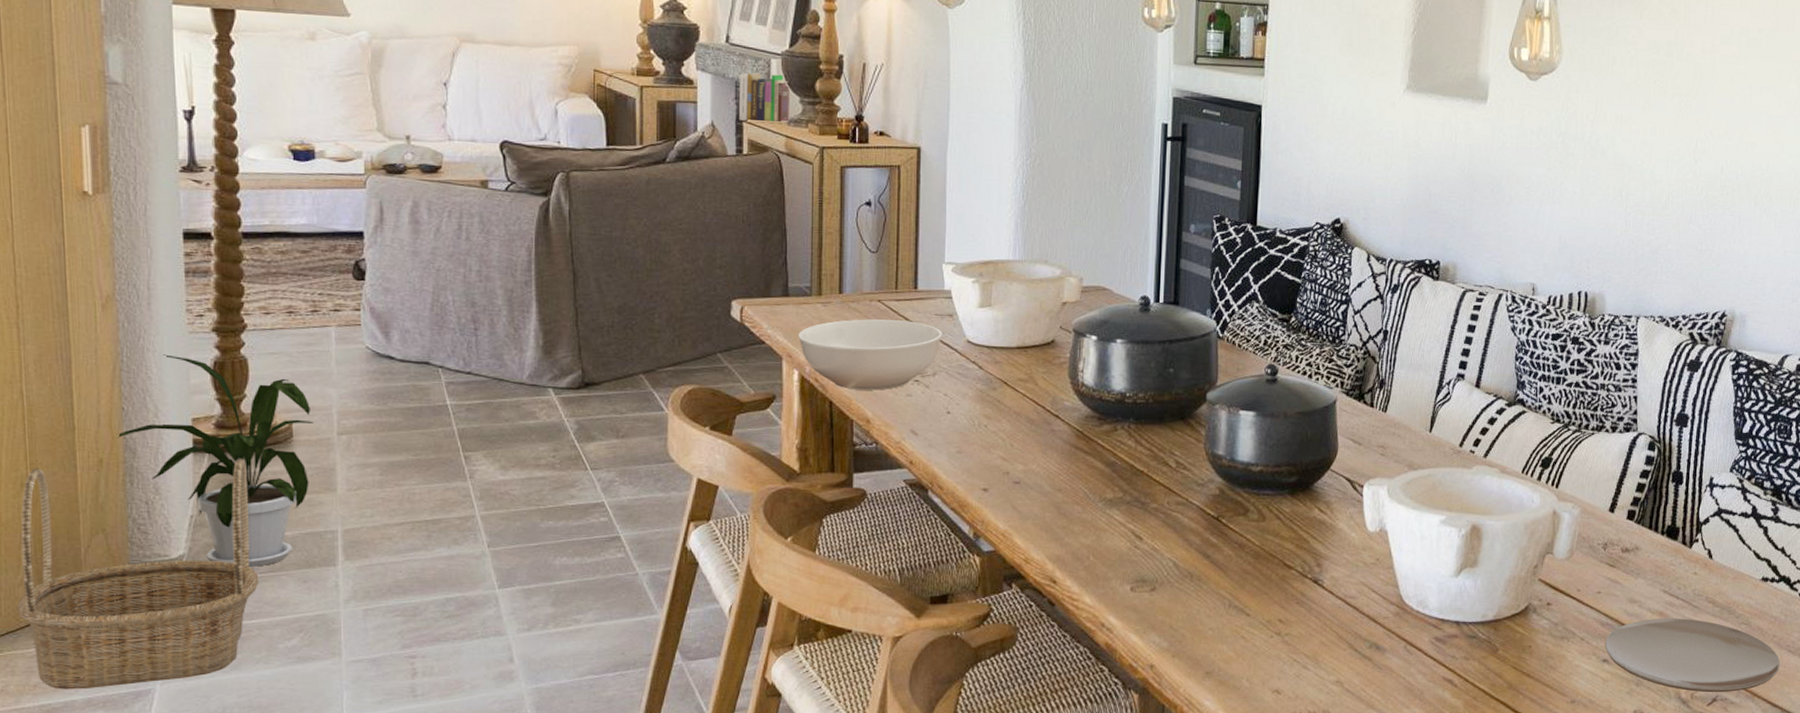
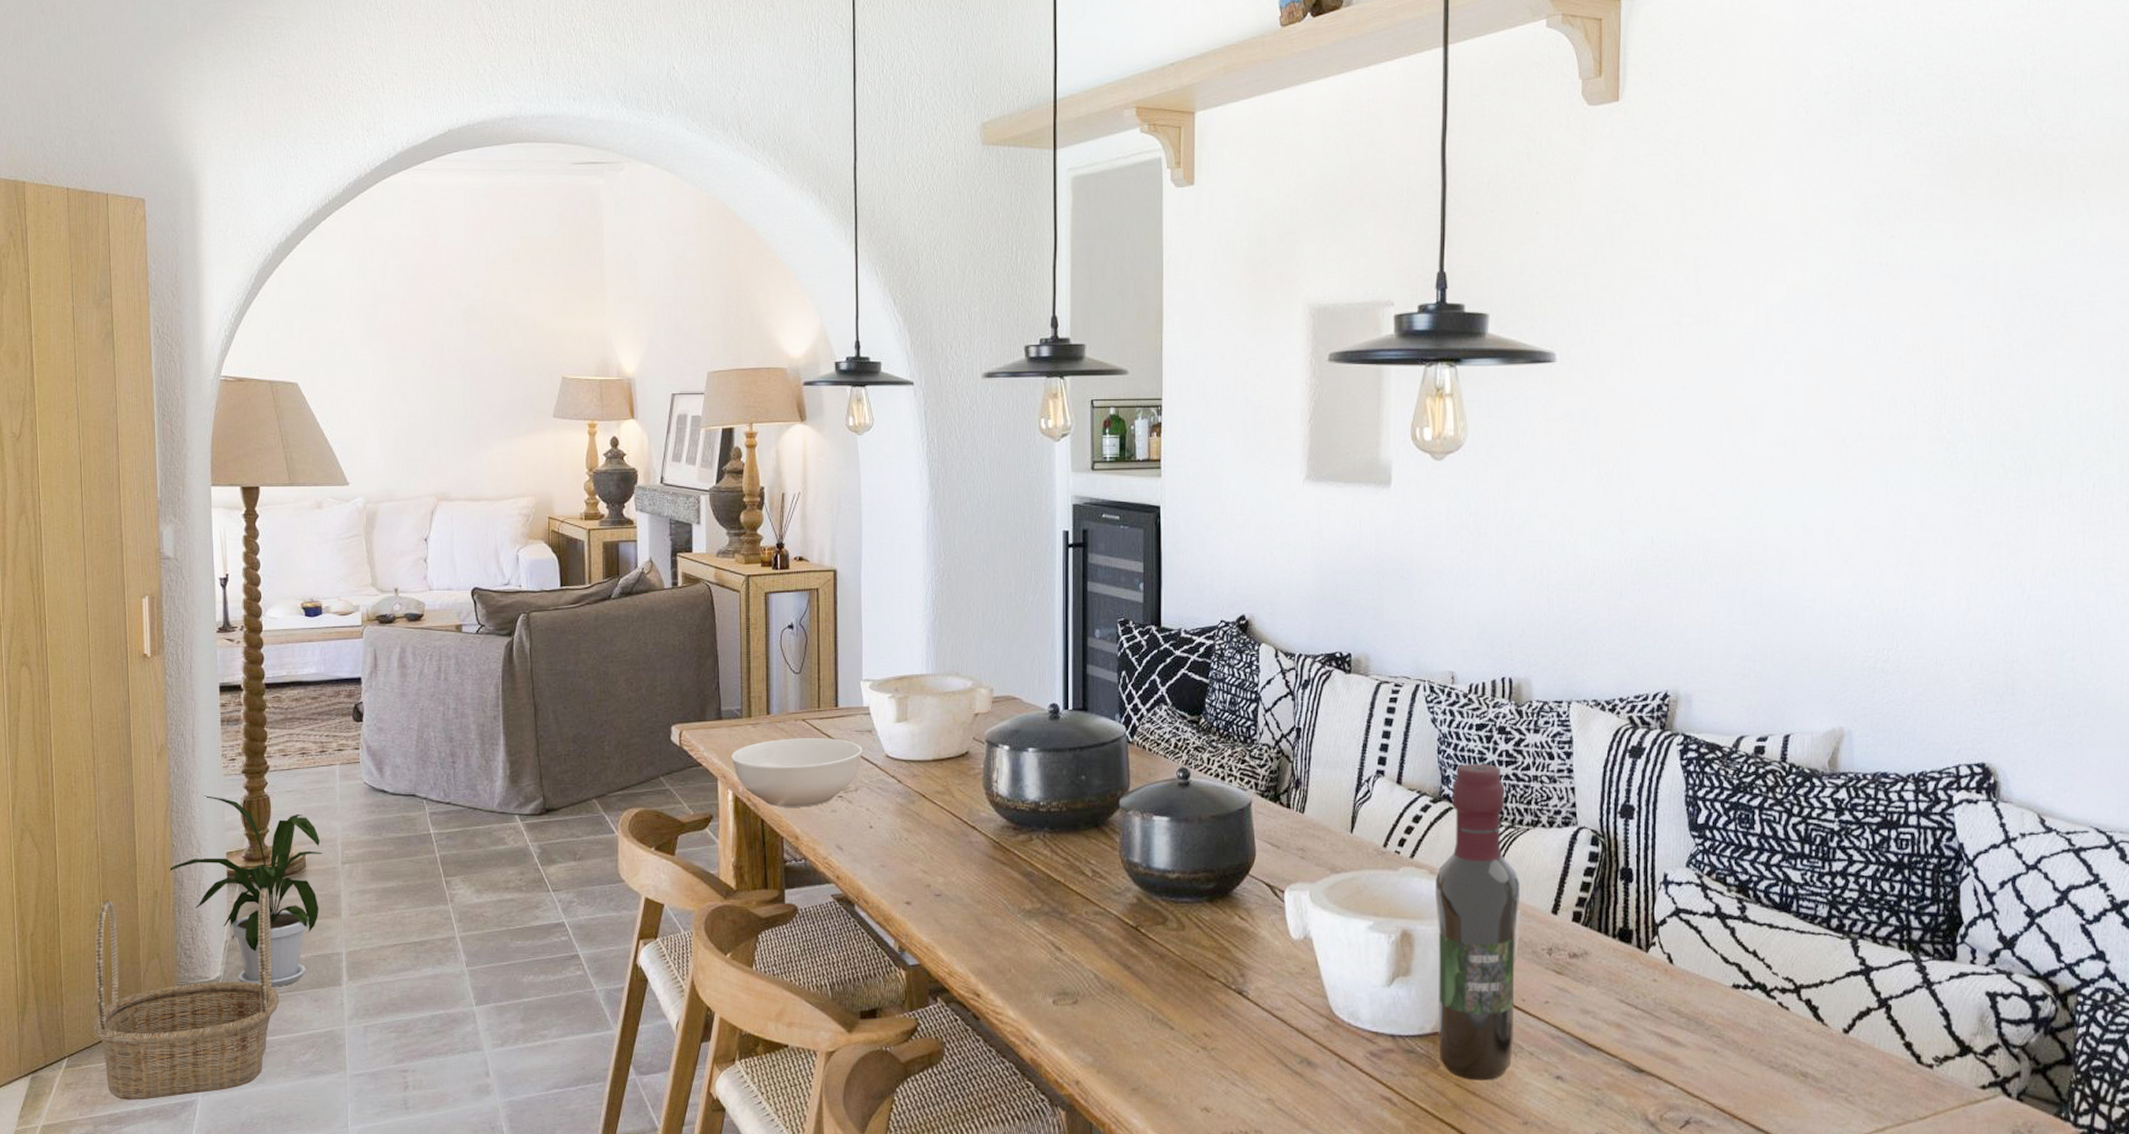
books: present [738,72,790,124] -> none [673,509,718,556]
wine bottle: none [1499,370,1582,663] -> present [1434,763,1521,1080]
plate: present [1605,618,1780,693] -> none [1558,1030,1762,1114]

